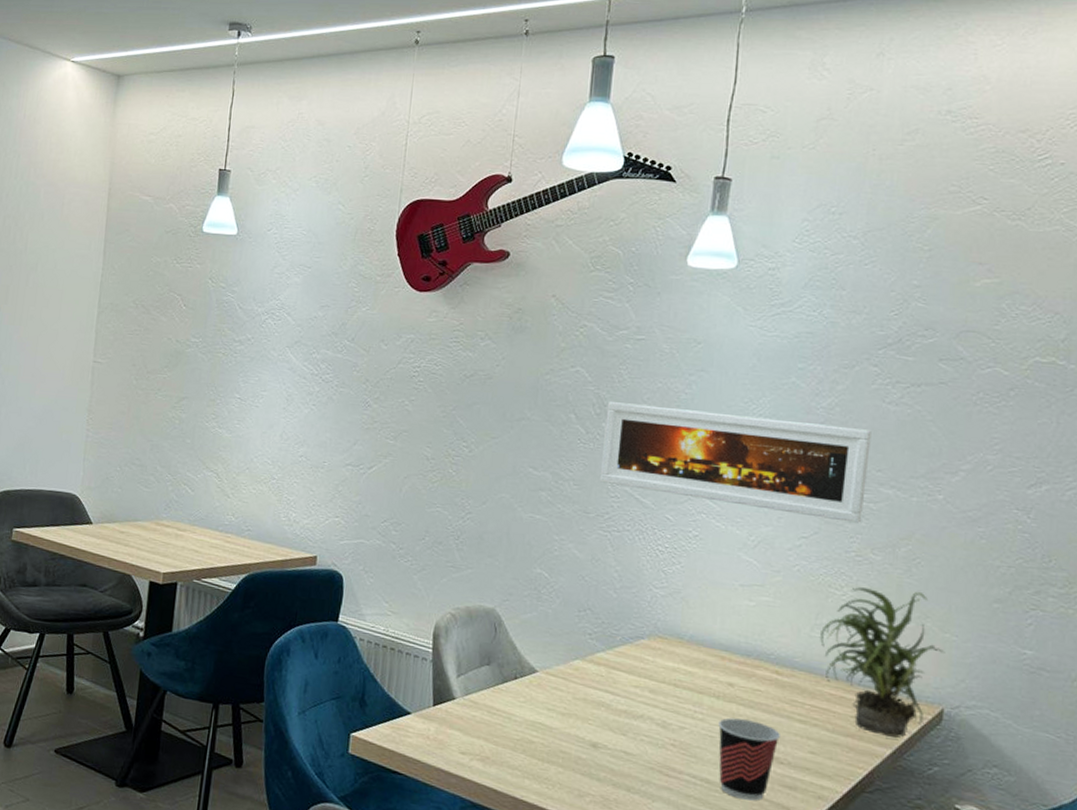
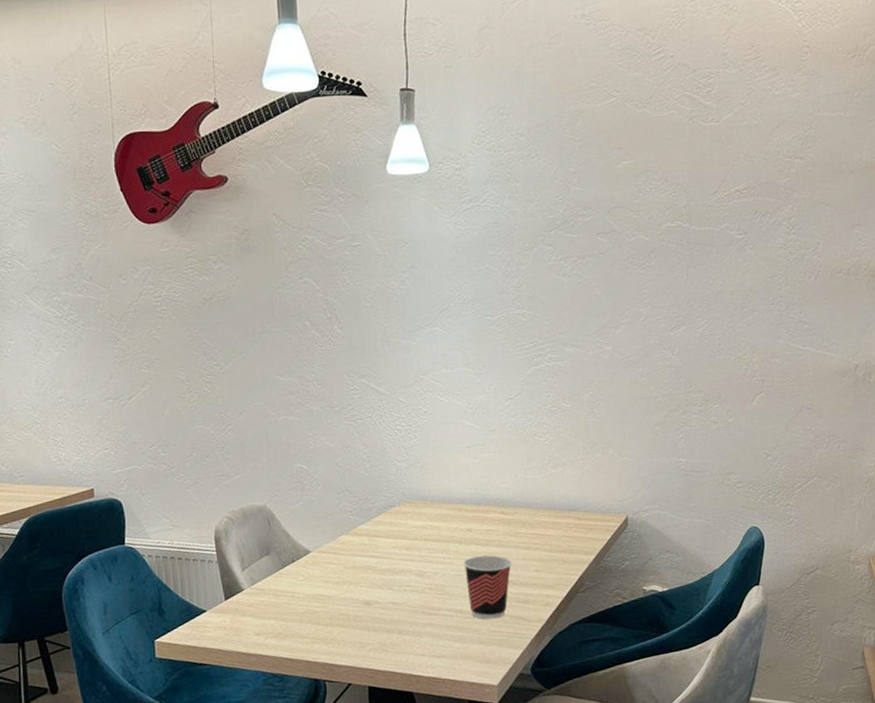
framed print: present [600,402,872,523] -> none [336,300,553,380]
potted plant: present [819,587,945,738] -> none [531,428,625,546]

